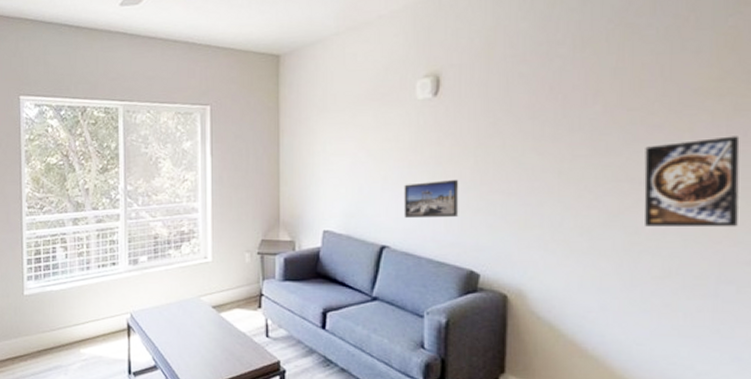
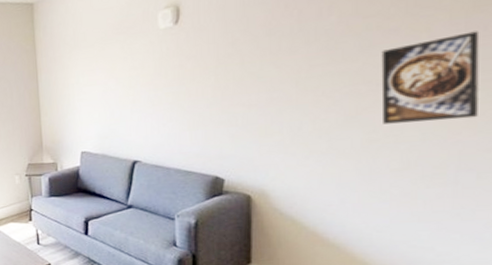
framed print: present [404,180,459,219] -> none [151,98,203,136]

